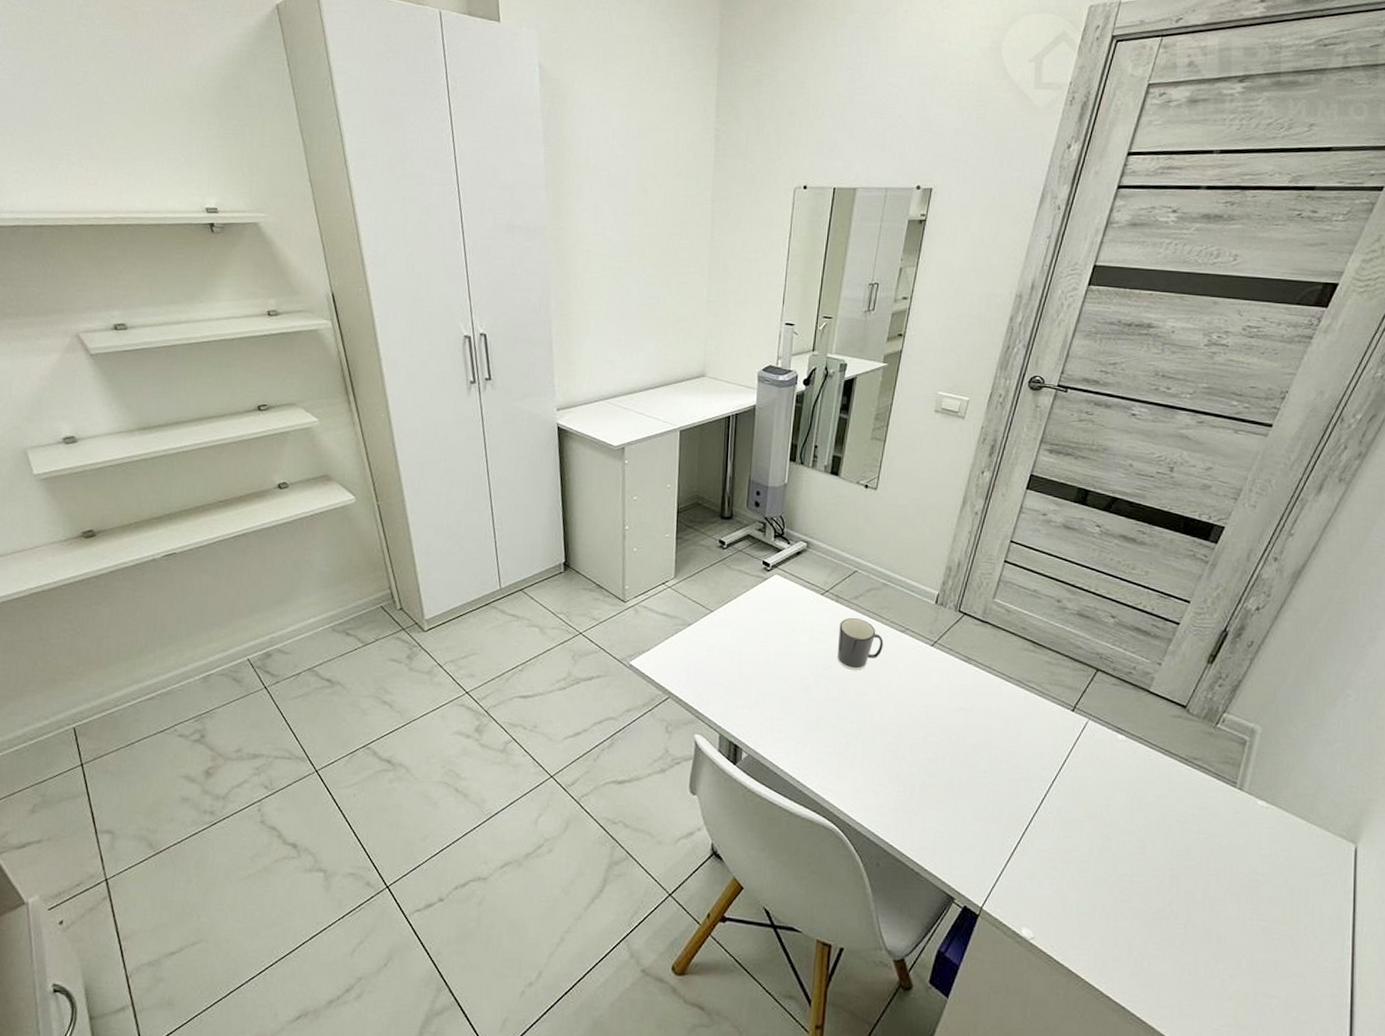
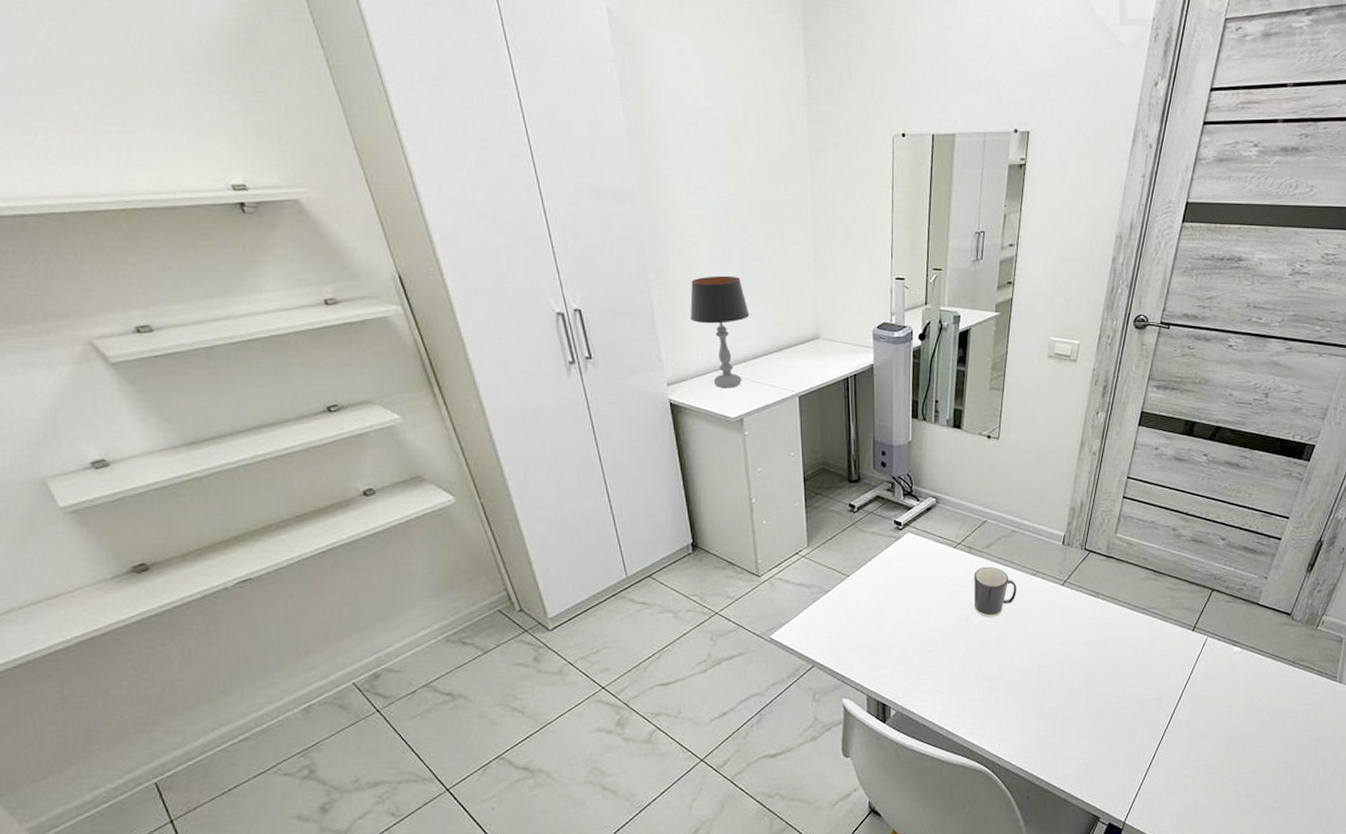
table lamp: none [584,310,641,418] -> present [690,275,750,388]

